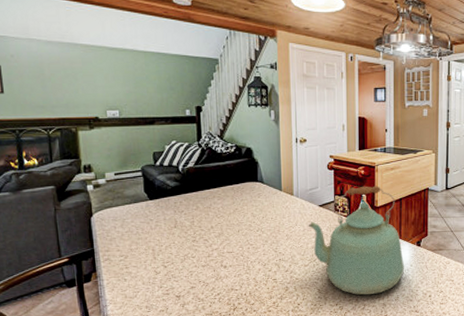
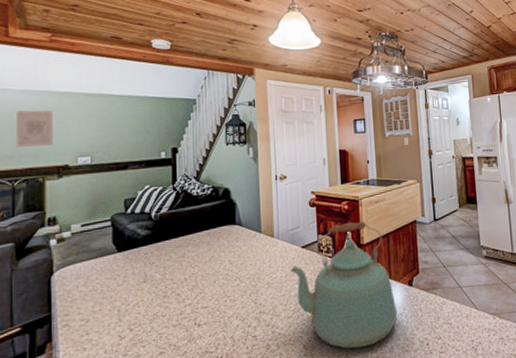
wall art: none [44,62,82,97] -> present [16,110,53,147]

